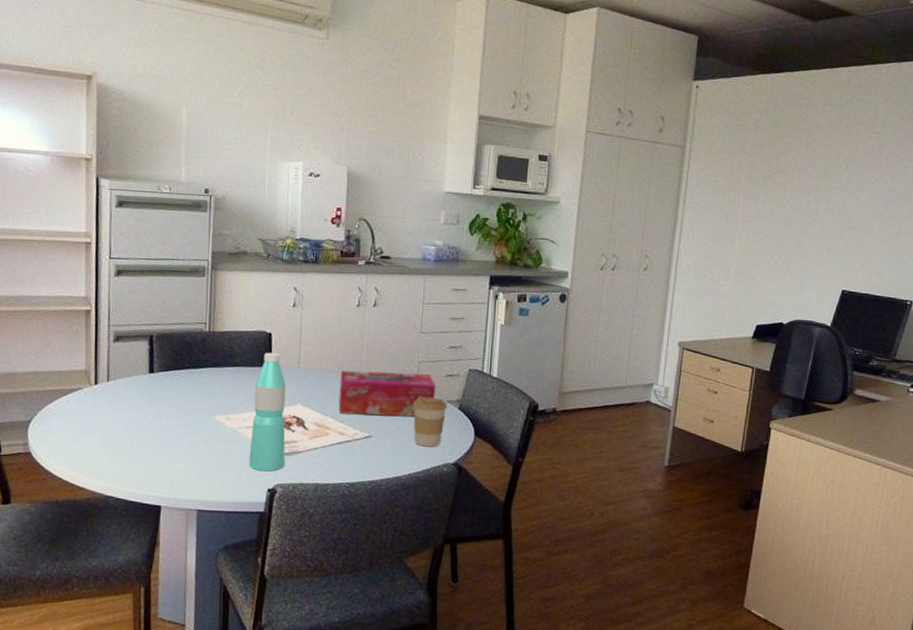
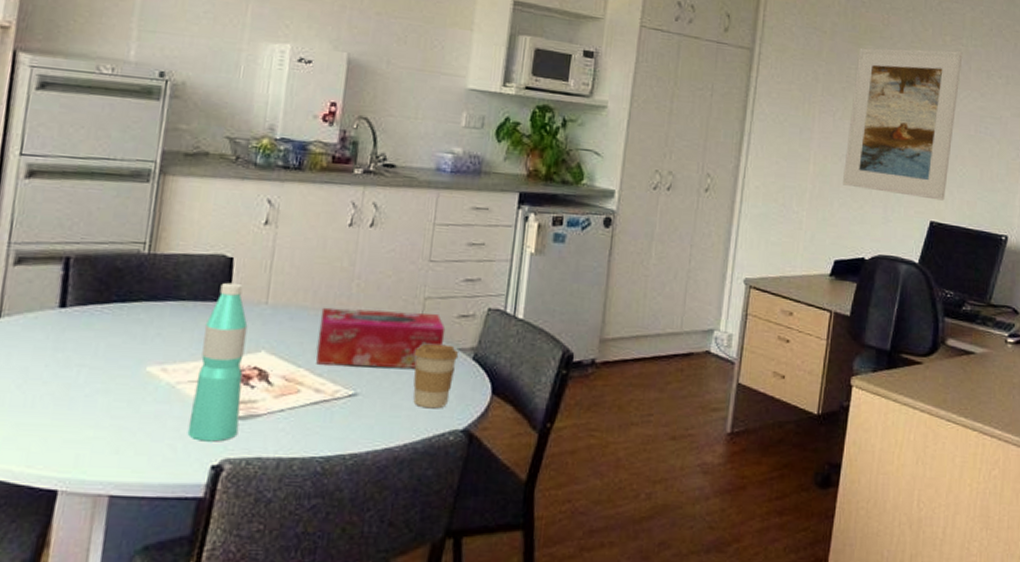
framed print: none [764,138,876,272] -> present [843,47,963,201]

